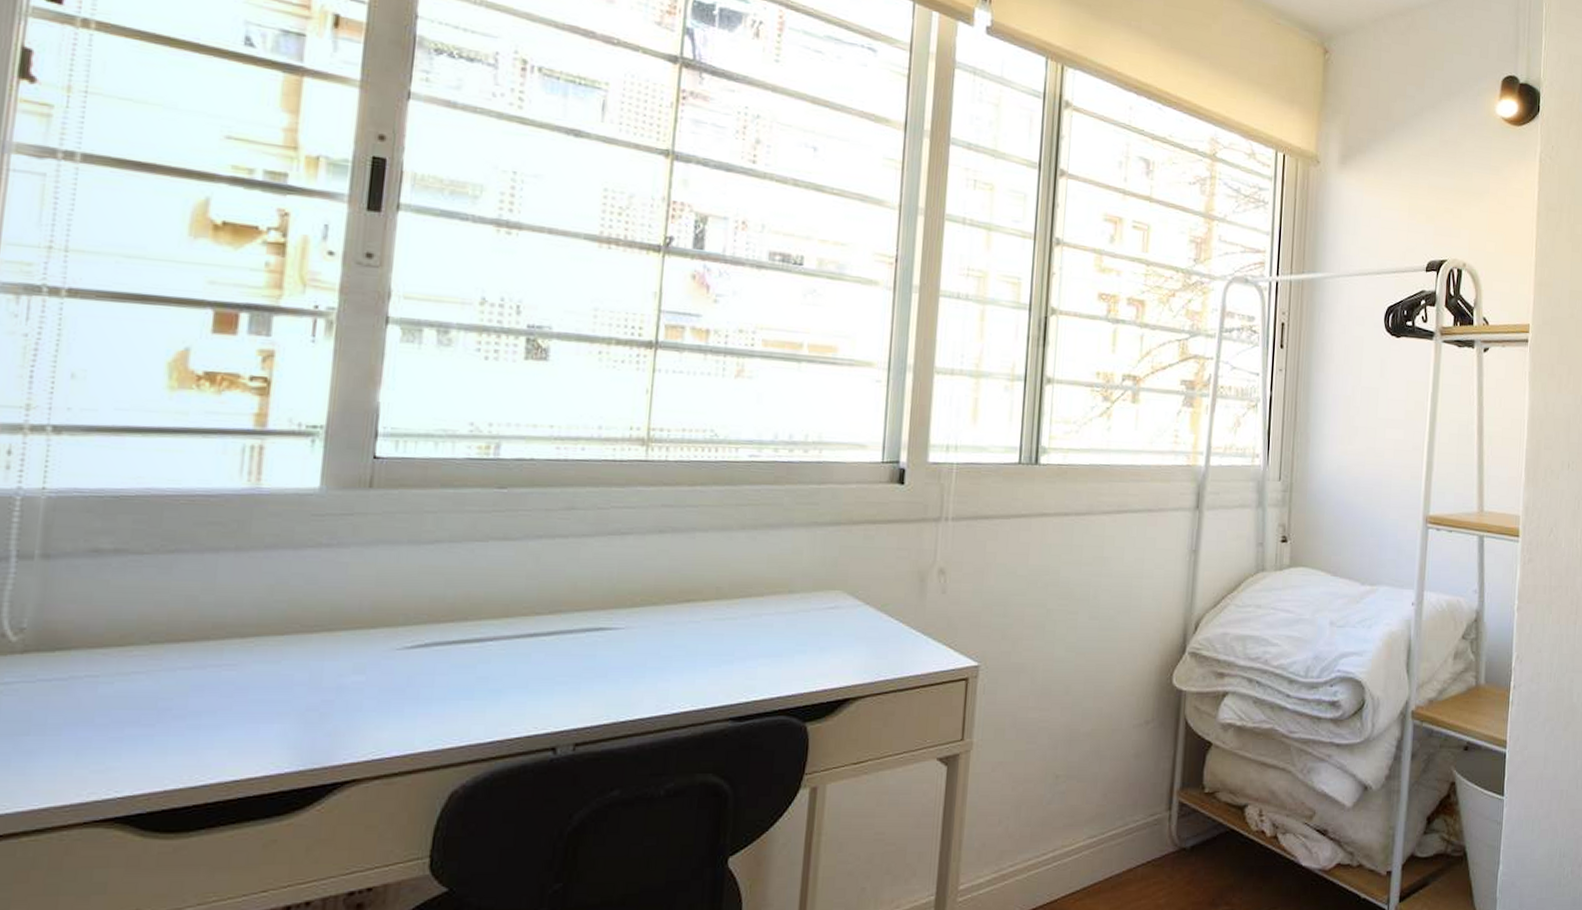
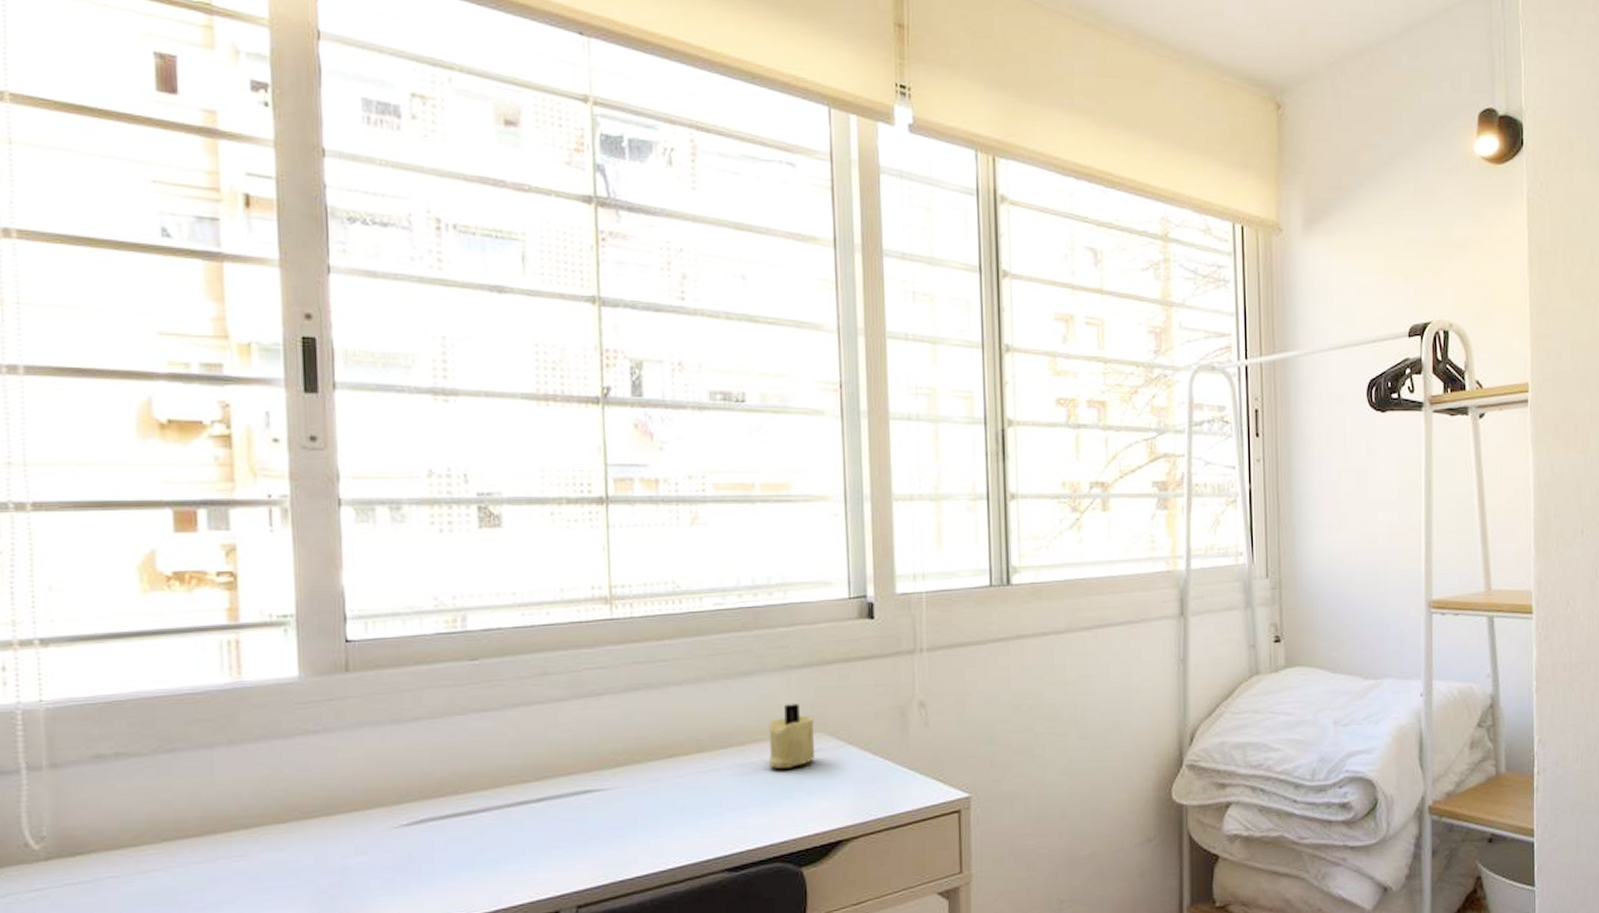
candle: none [784,559,835,624] -> present [768,704,816,769]

